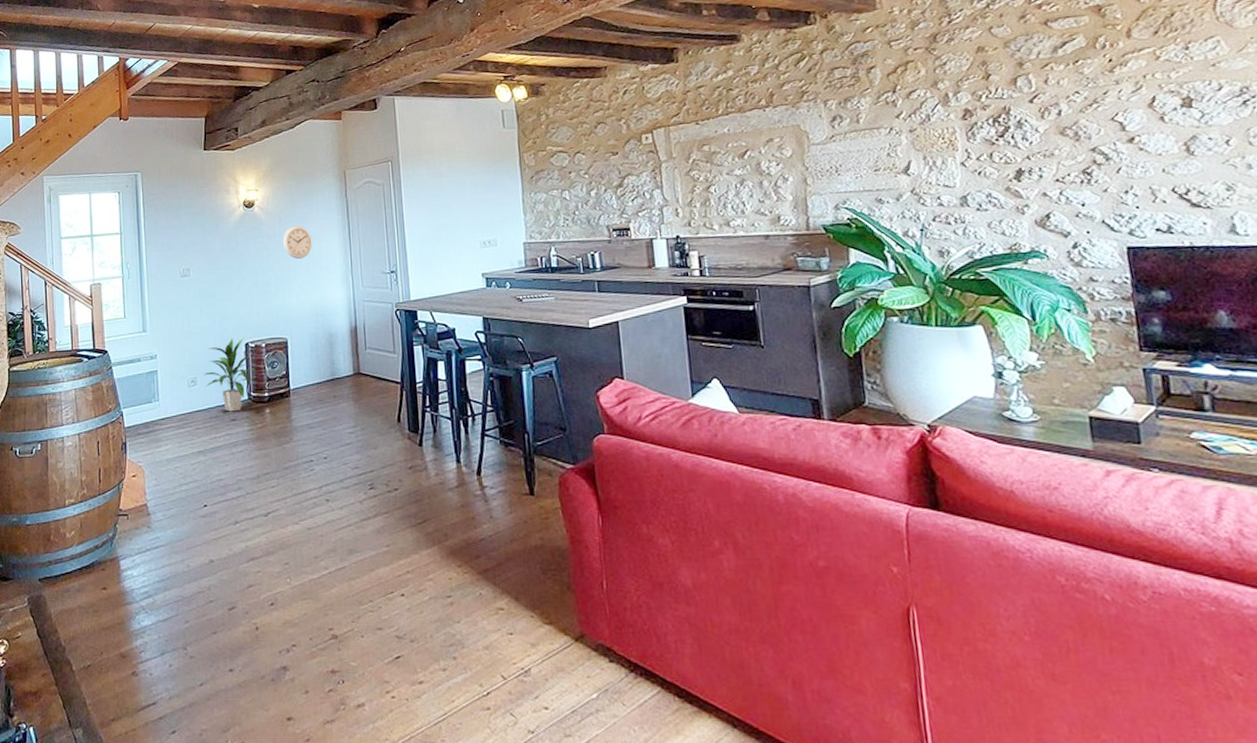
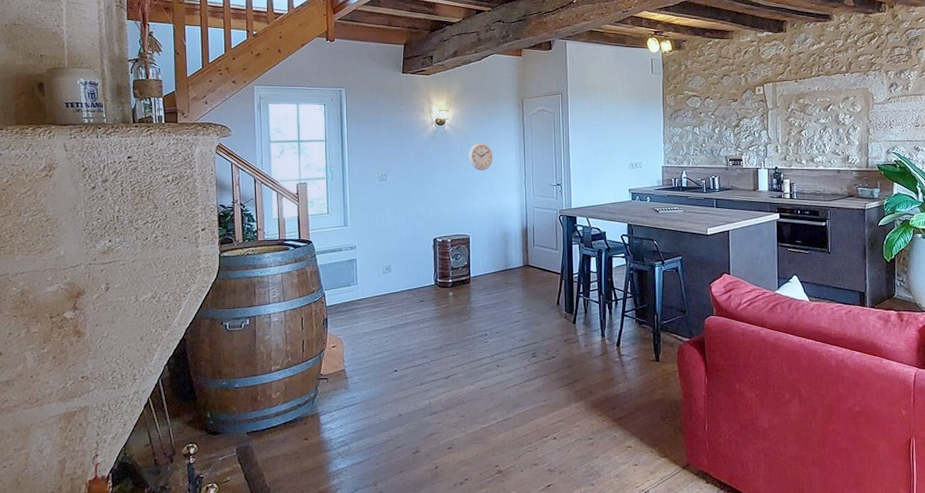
indoor plant: present [203,337,256,412] -> none [397,233,442,295]

